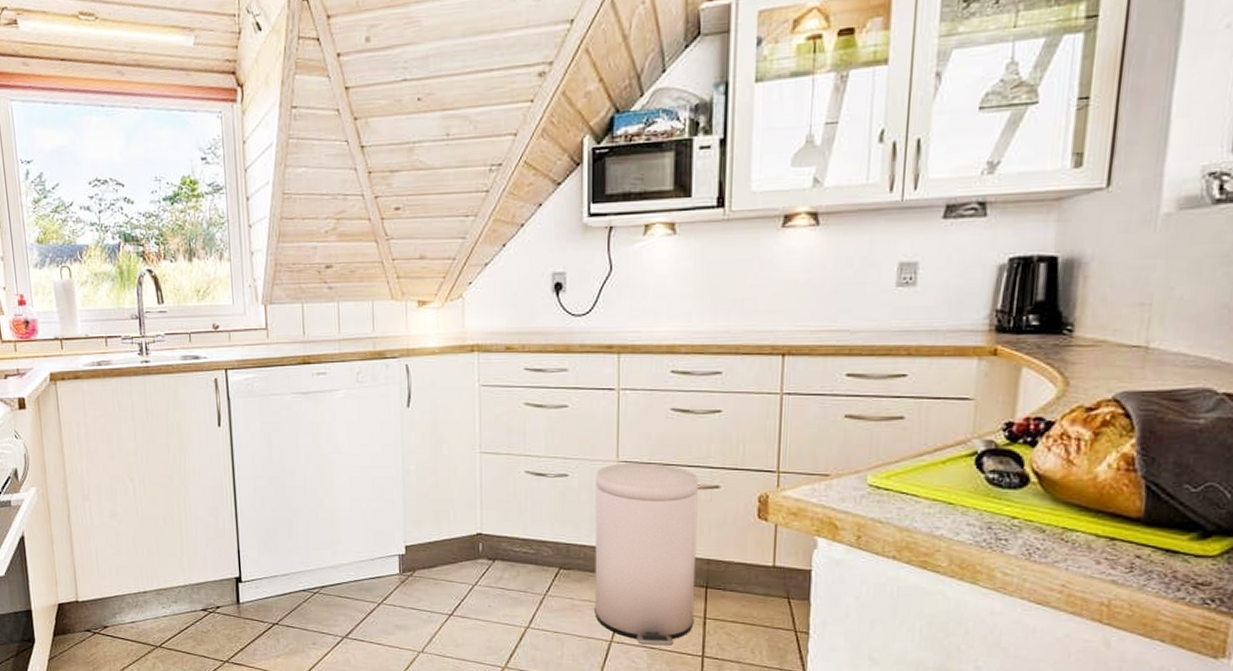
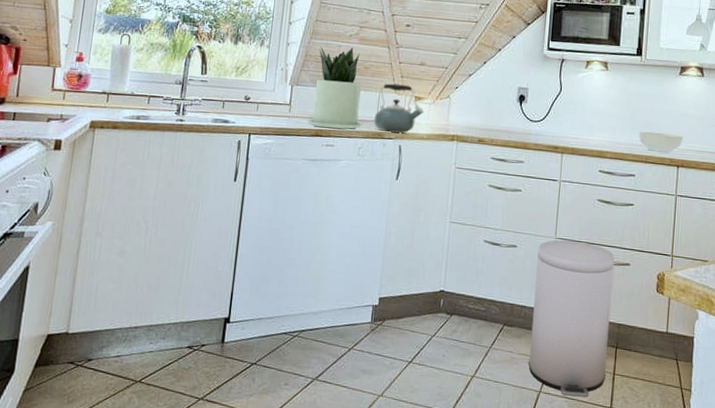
planter: none [290,246,358,353] -> present [307,46,363,130]
kettle: none [370,287,432,350] -> present [374,83,424,133]
bowl: none [724,311,790,338] -> present [638,131,683,153]

